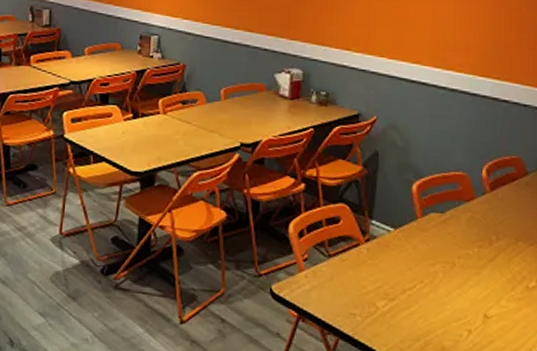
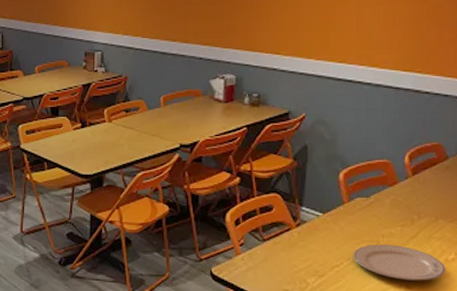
plate: none [426,266,526,310] -> present [353,244,446,281]

